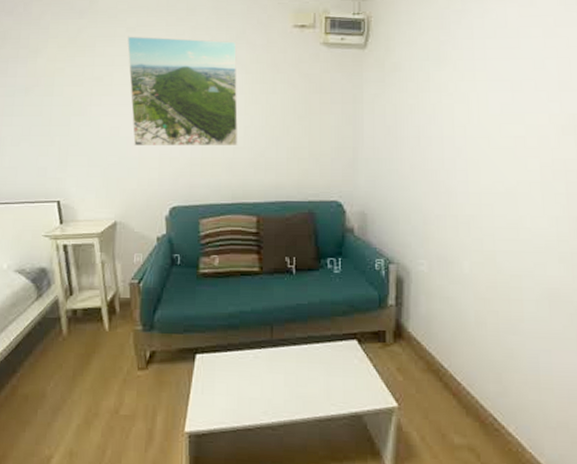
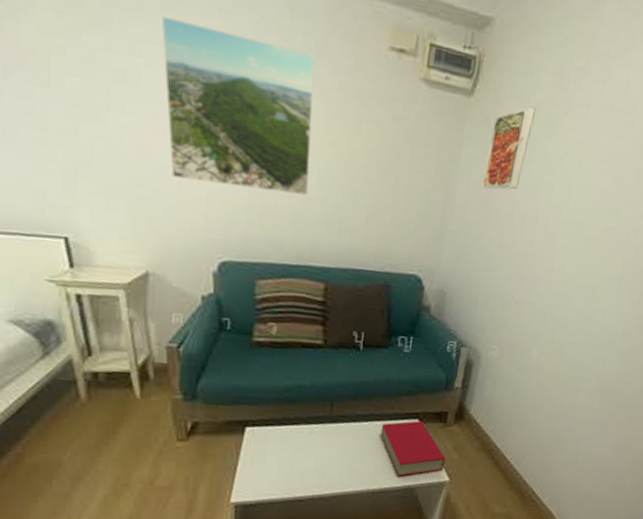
book: none [321,341,391,403] -> present [380,420,446,477]
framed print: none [386,47,425,120] -> present [482,106,537,190]

